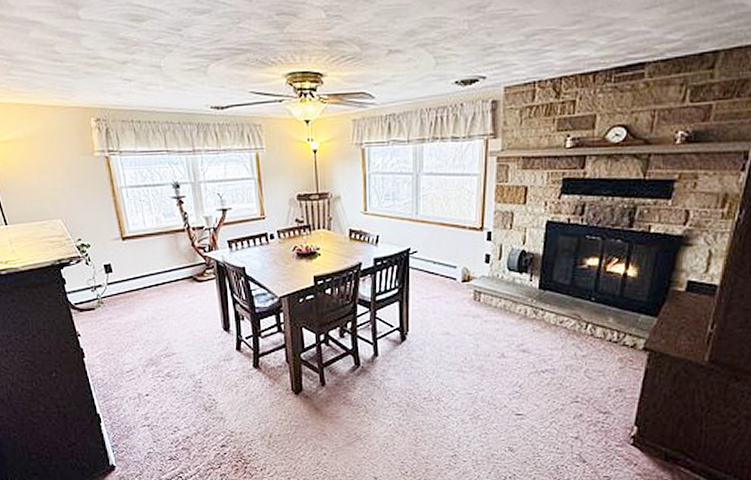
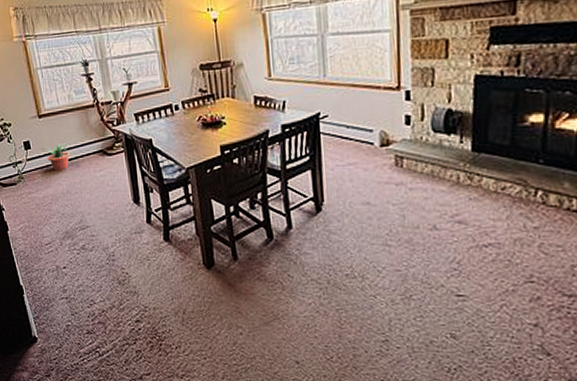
potted plant: none [125,267,157,297] -> present [42,142,70,171]

